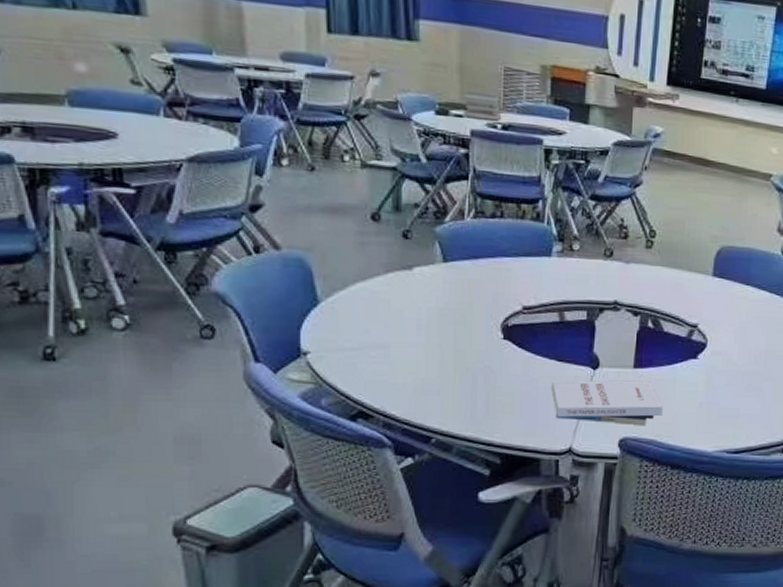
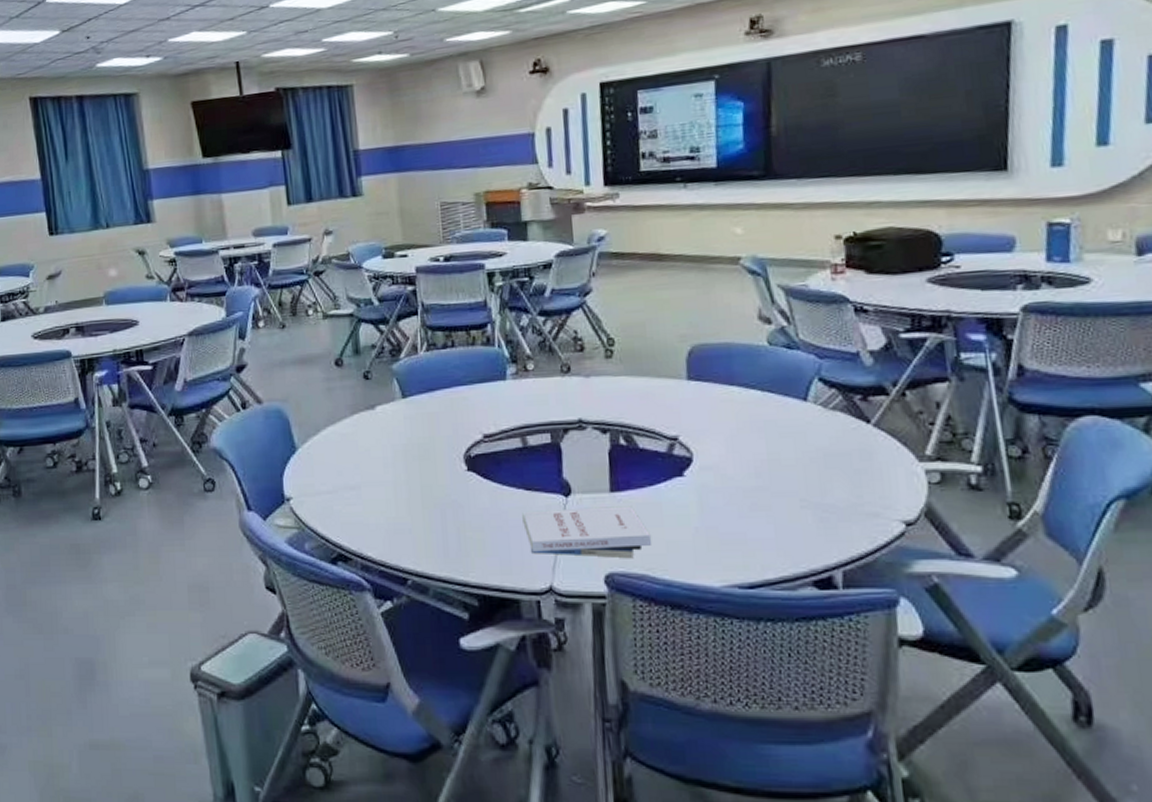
books: present [462,91,501,121] -> none [406,229,442,257]

